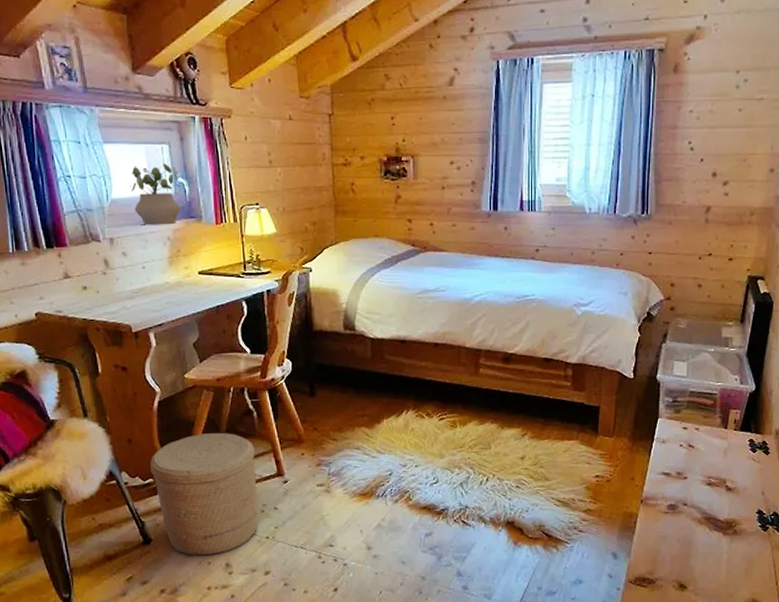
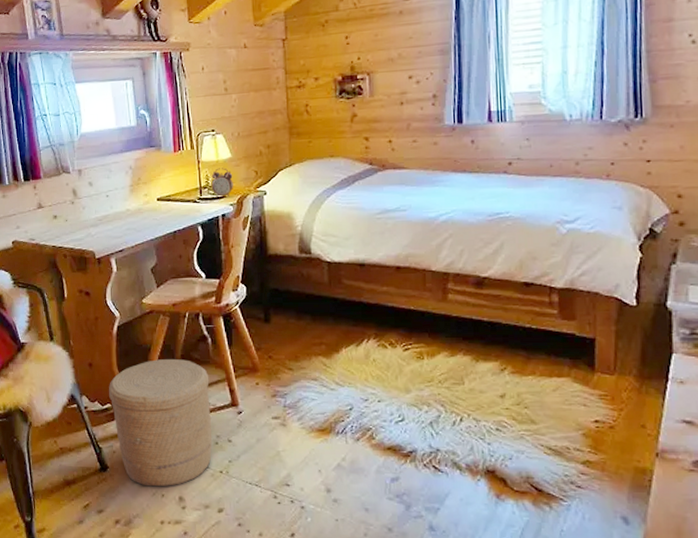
potted plant: present [129,163,181,226] -> none [97,97,142,156]
alarm clock: none [255,243,279,273] -> present [211,167,233,198]

